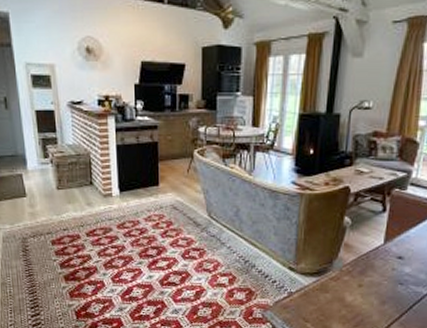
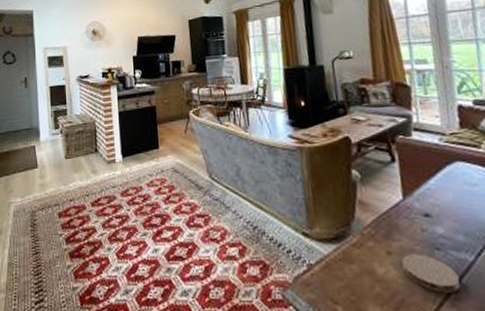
coaster: none [368,287,411,316] -> present [401,254,460,293]

